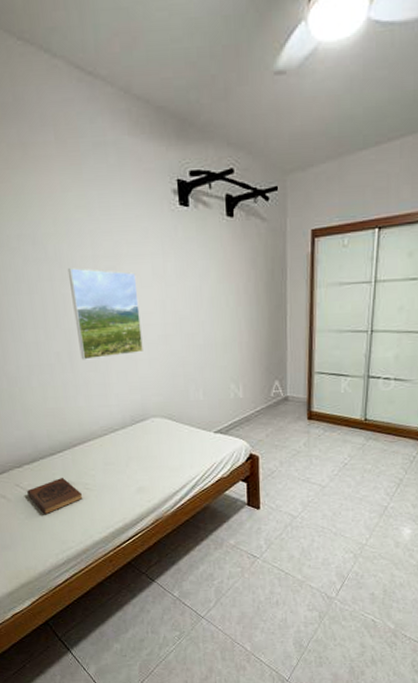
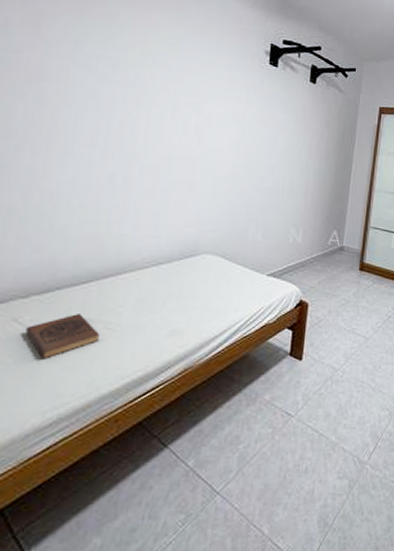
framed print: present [67,268,143,360] -> none [137,96,216,187]

